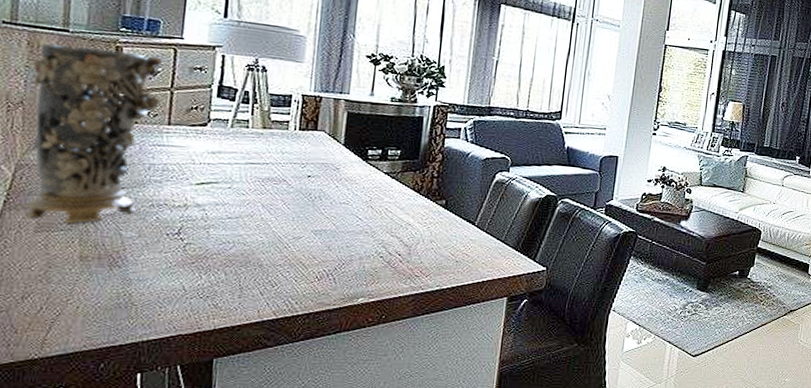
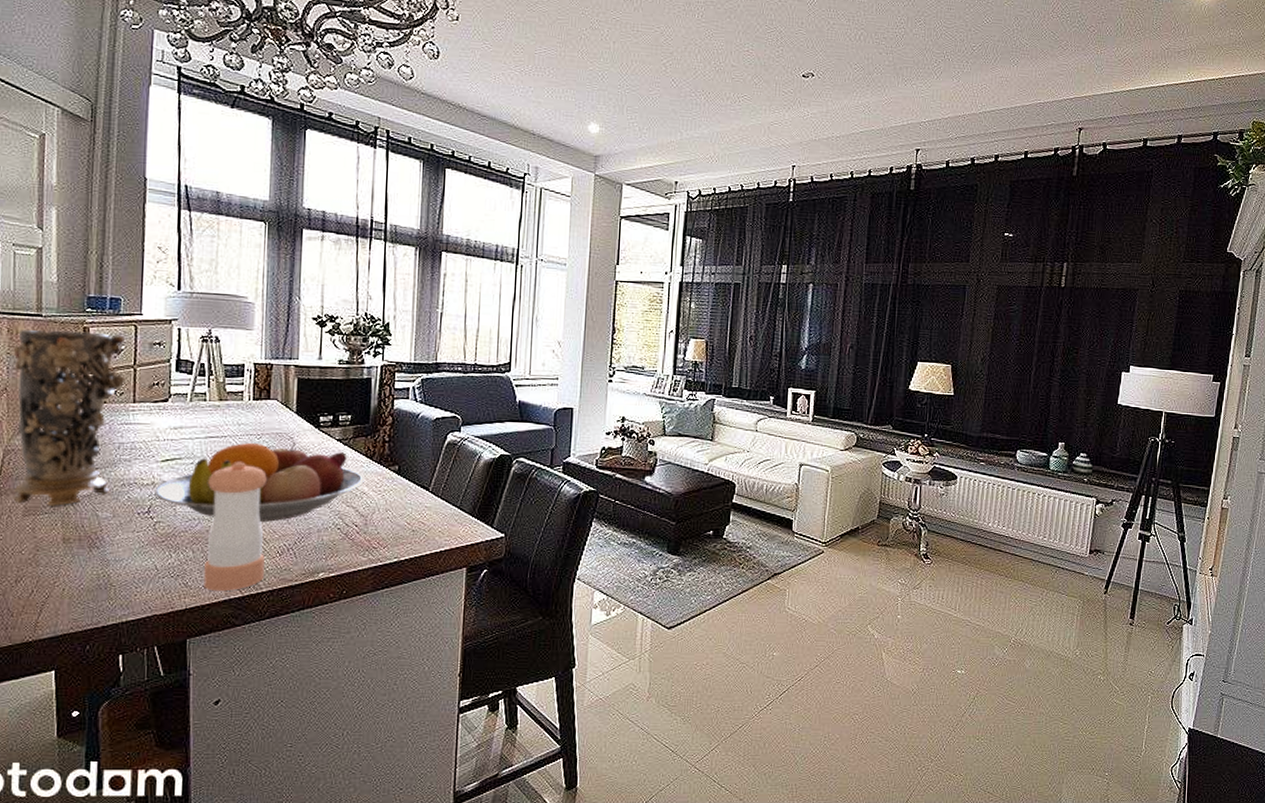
fruit bowl: none [186,170,411,248] -> present [154,441,365,522]
pepper shaker: none [235,189,309,314] -> present [204,462,267,592]

